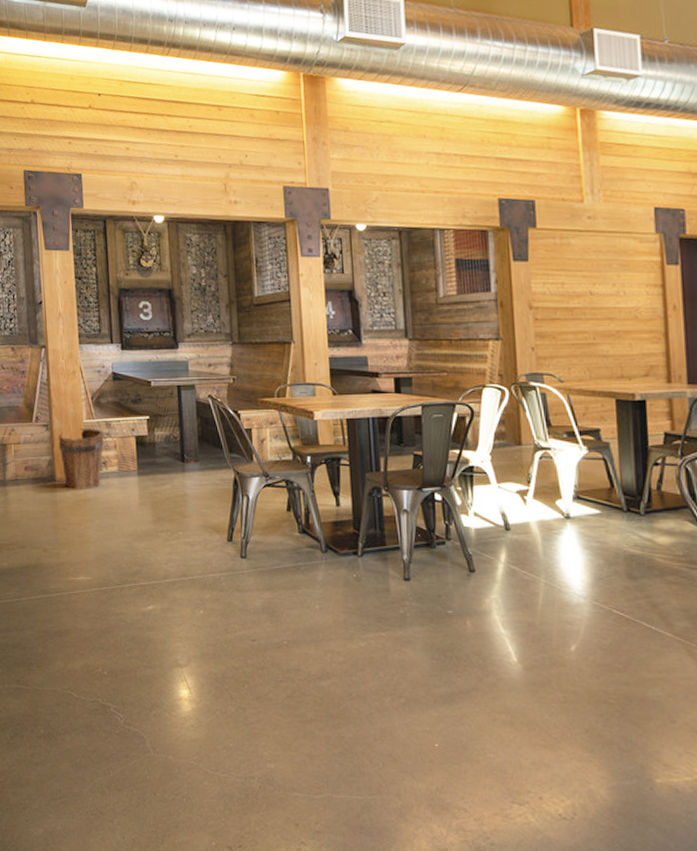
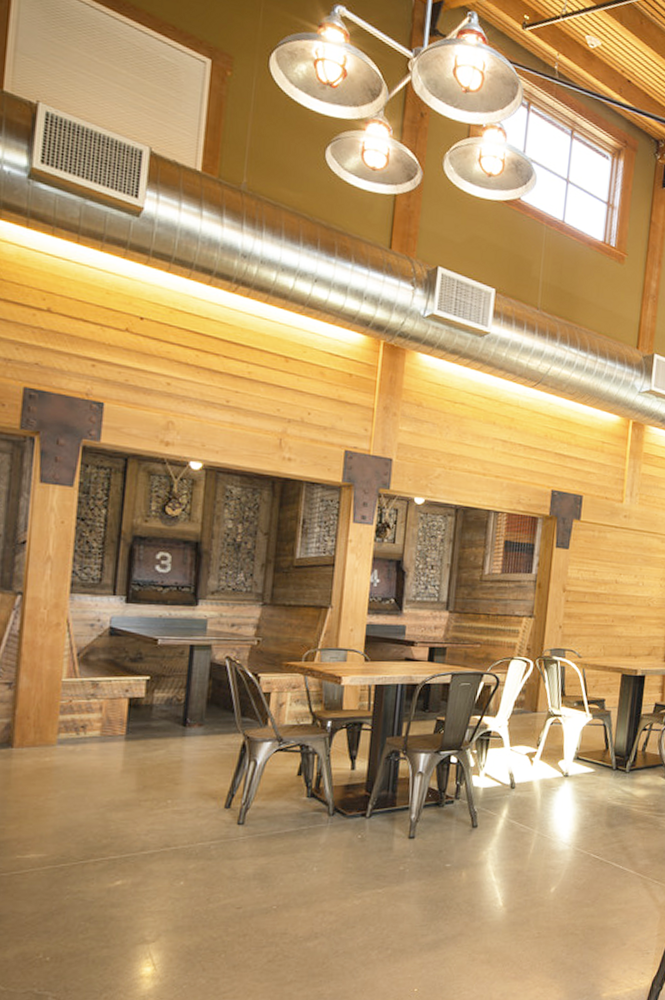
bucket: present [58,428,104,489] -> none [23,688,88,756]

